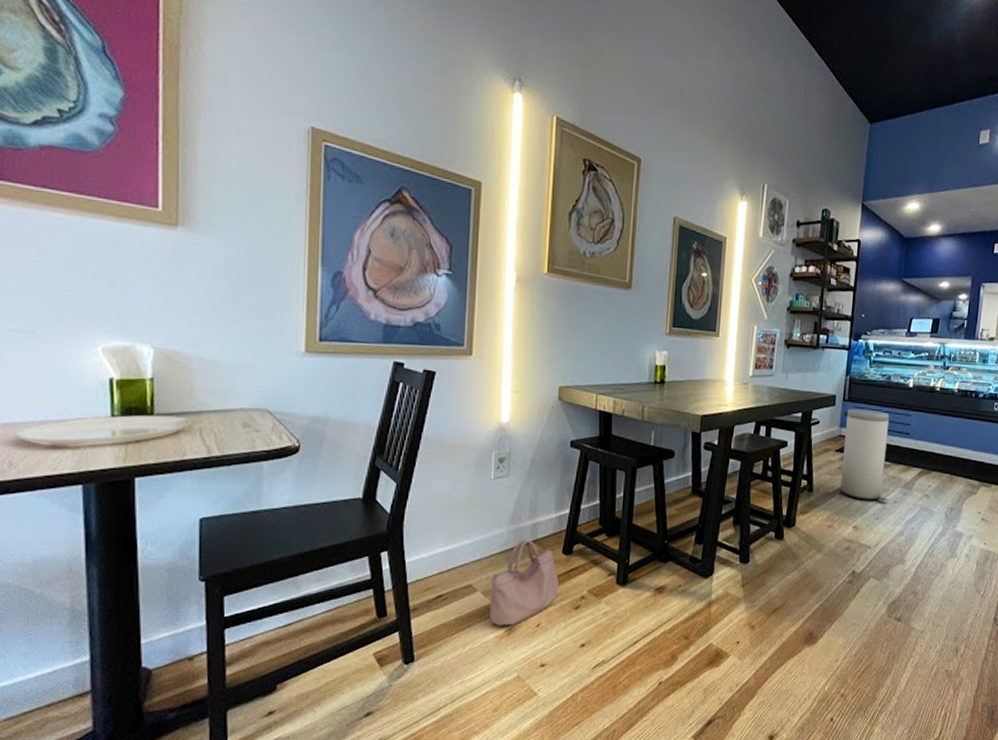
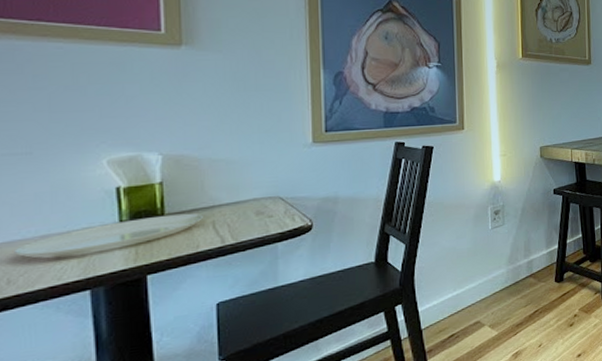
handbag: present [489,539,559,626] -> none [496,274,555,352]

